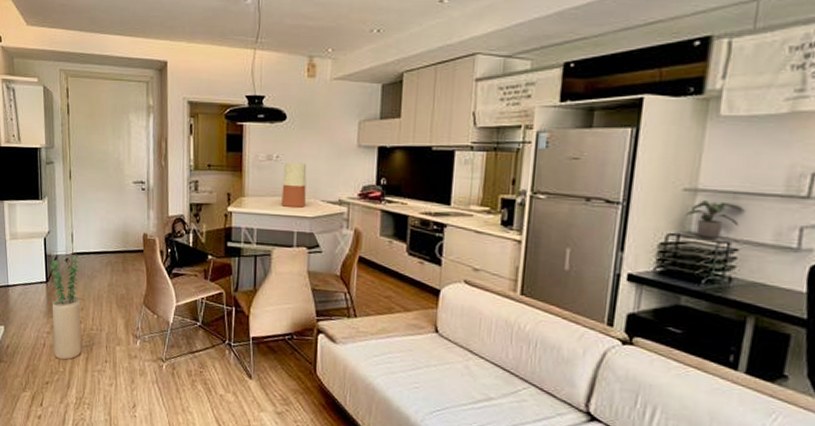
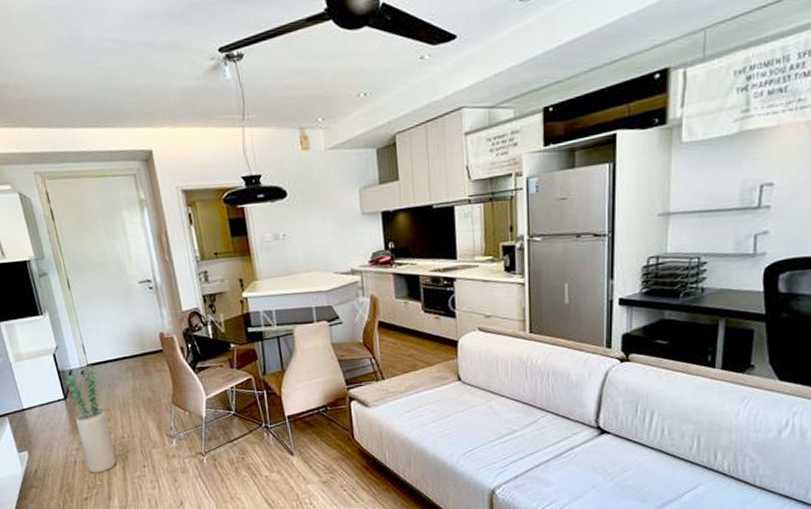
vase: present [281,162,307,209] -> none [292,238,319,285]
potted plant: present [686,200,745,240] -> none [662,221,710,257]

